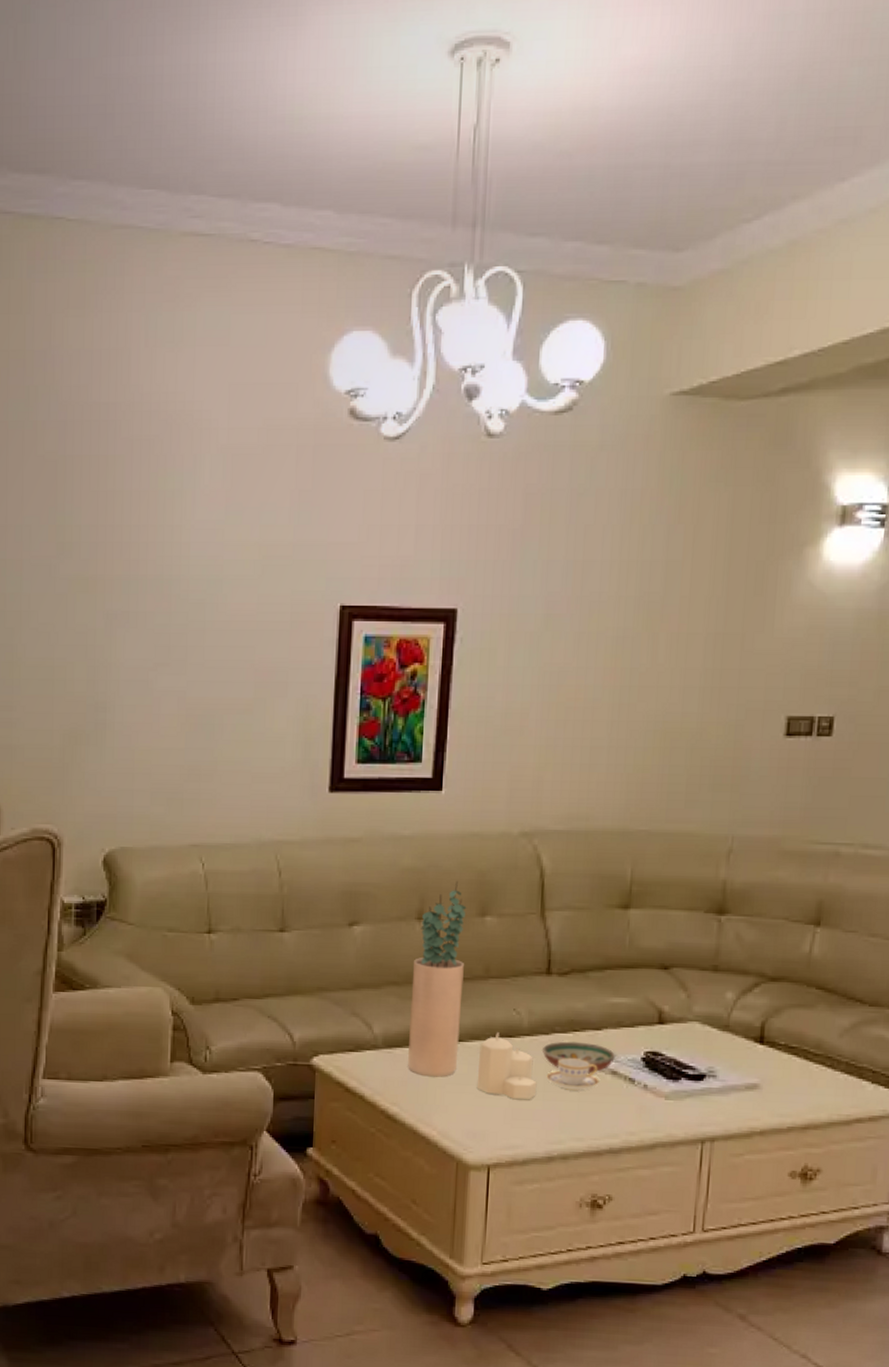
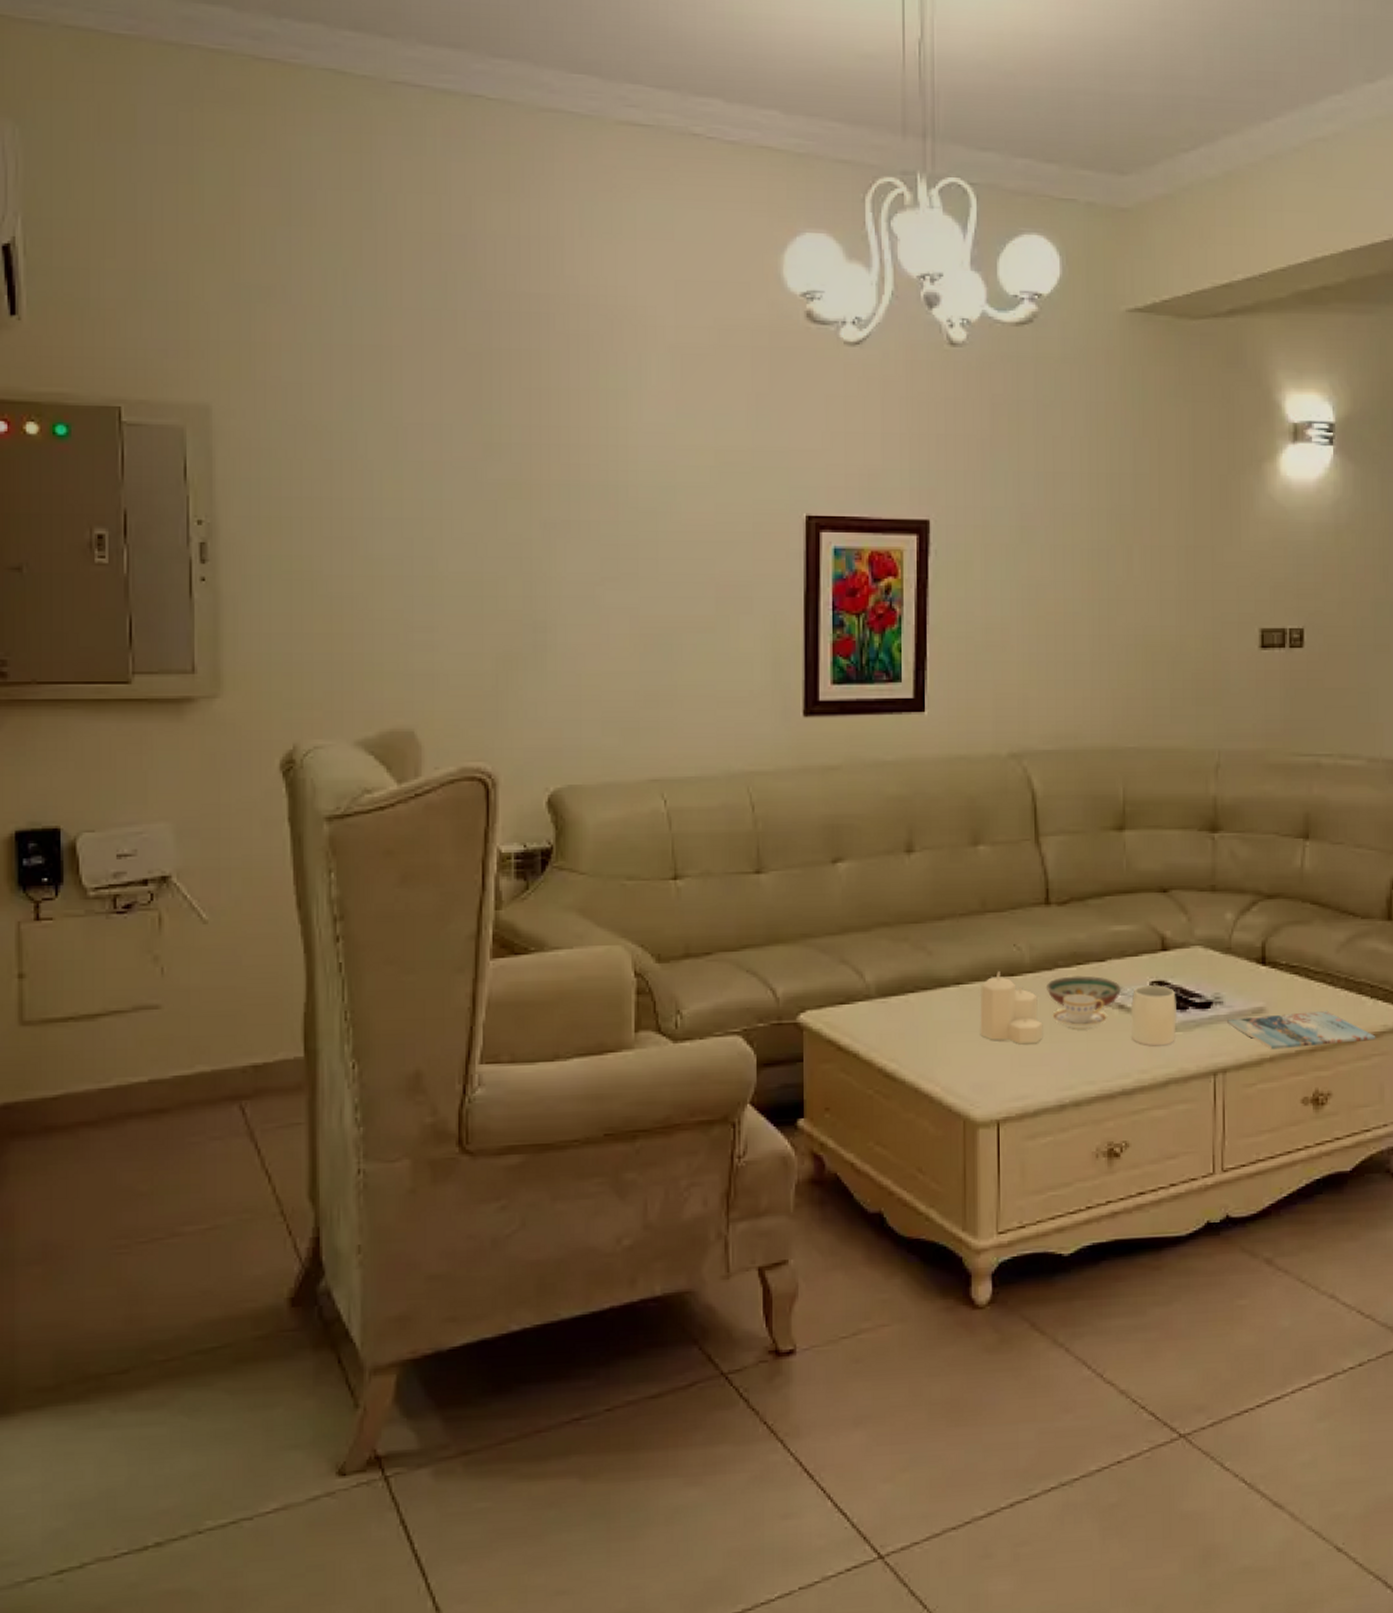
vase: present [408,881,467,1077] -> none [904,809,959,1026]
mug: none [622,1055,670,1112] -> present [1131,985,1177,1046]
magazine: none [719,1091,874,1125] -> present [1227,1011,1376,1050]

